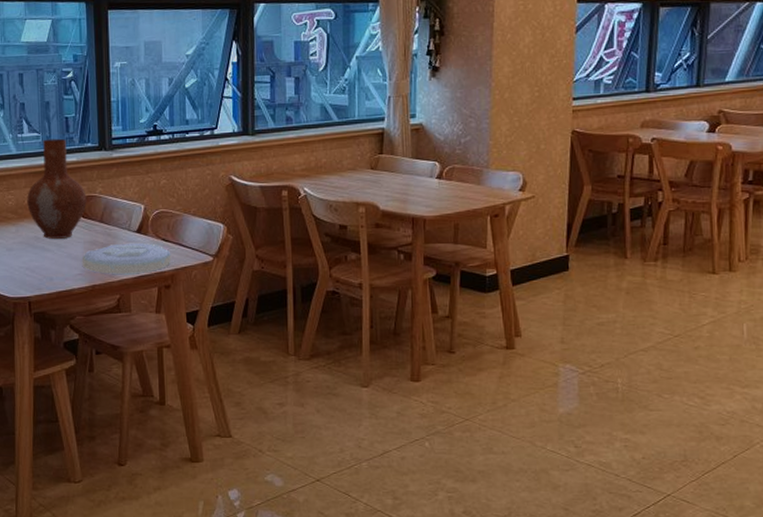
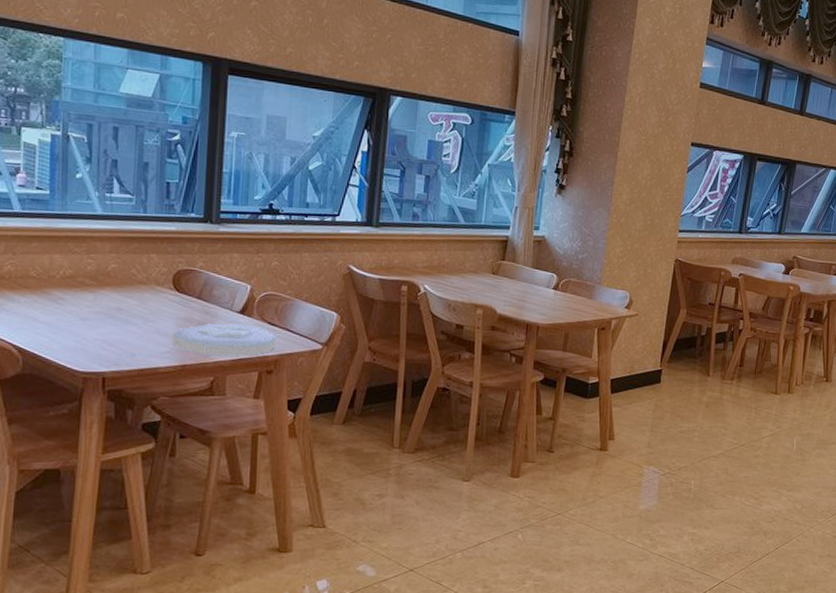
vase: present [27,138,87,239] -> none [110,202,184,313]

